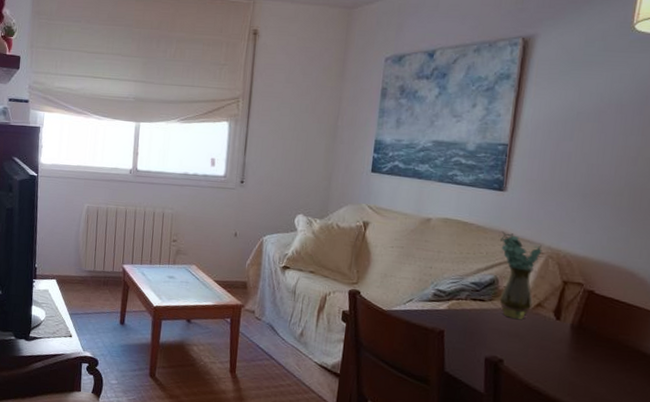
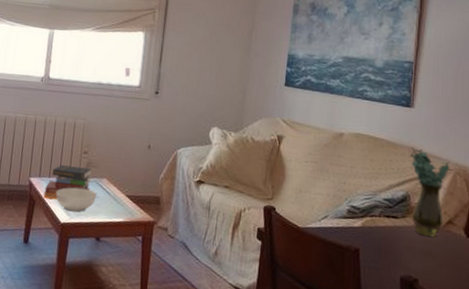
books: none [137,253,182,285] -> present [43,165,92,200]
bowl: none [148,273,187,296] -> present [56,187,97,212]

